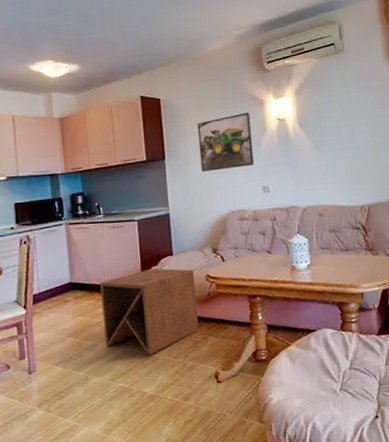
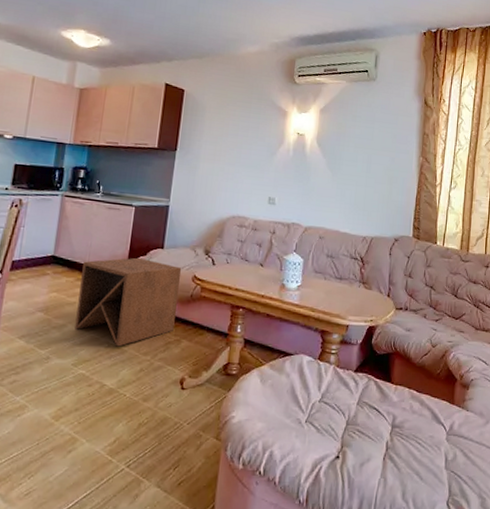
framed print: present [197,112,254,172] -> none [210,120,271,175]

